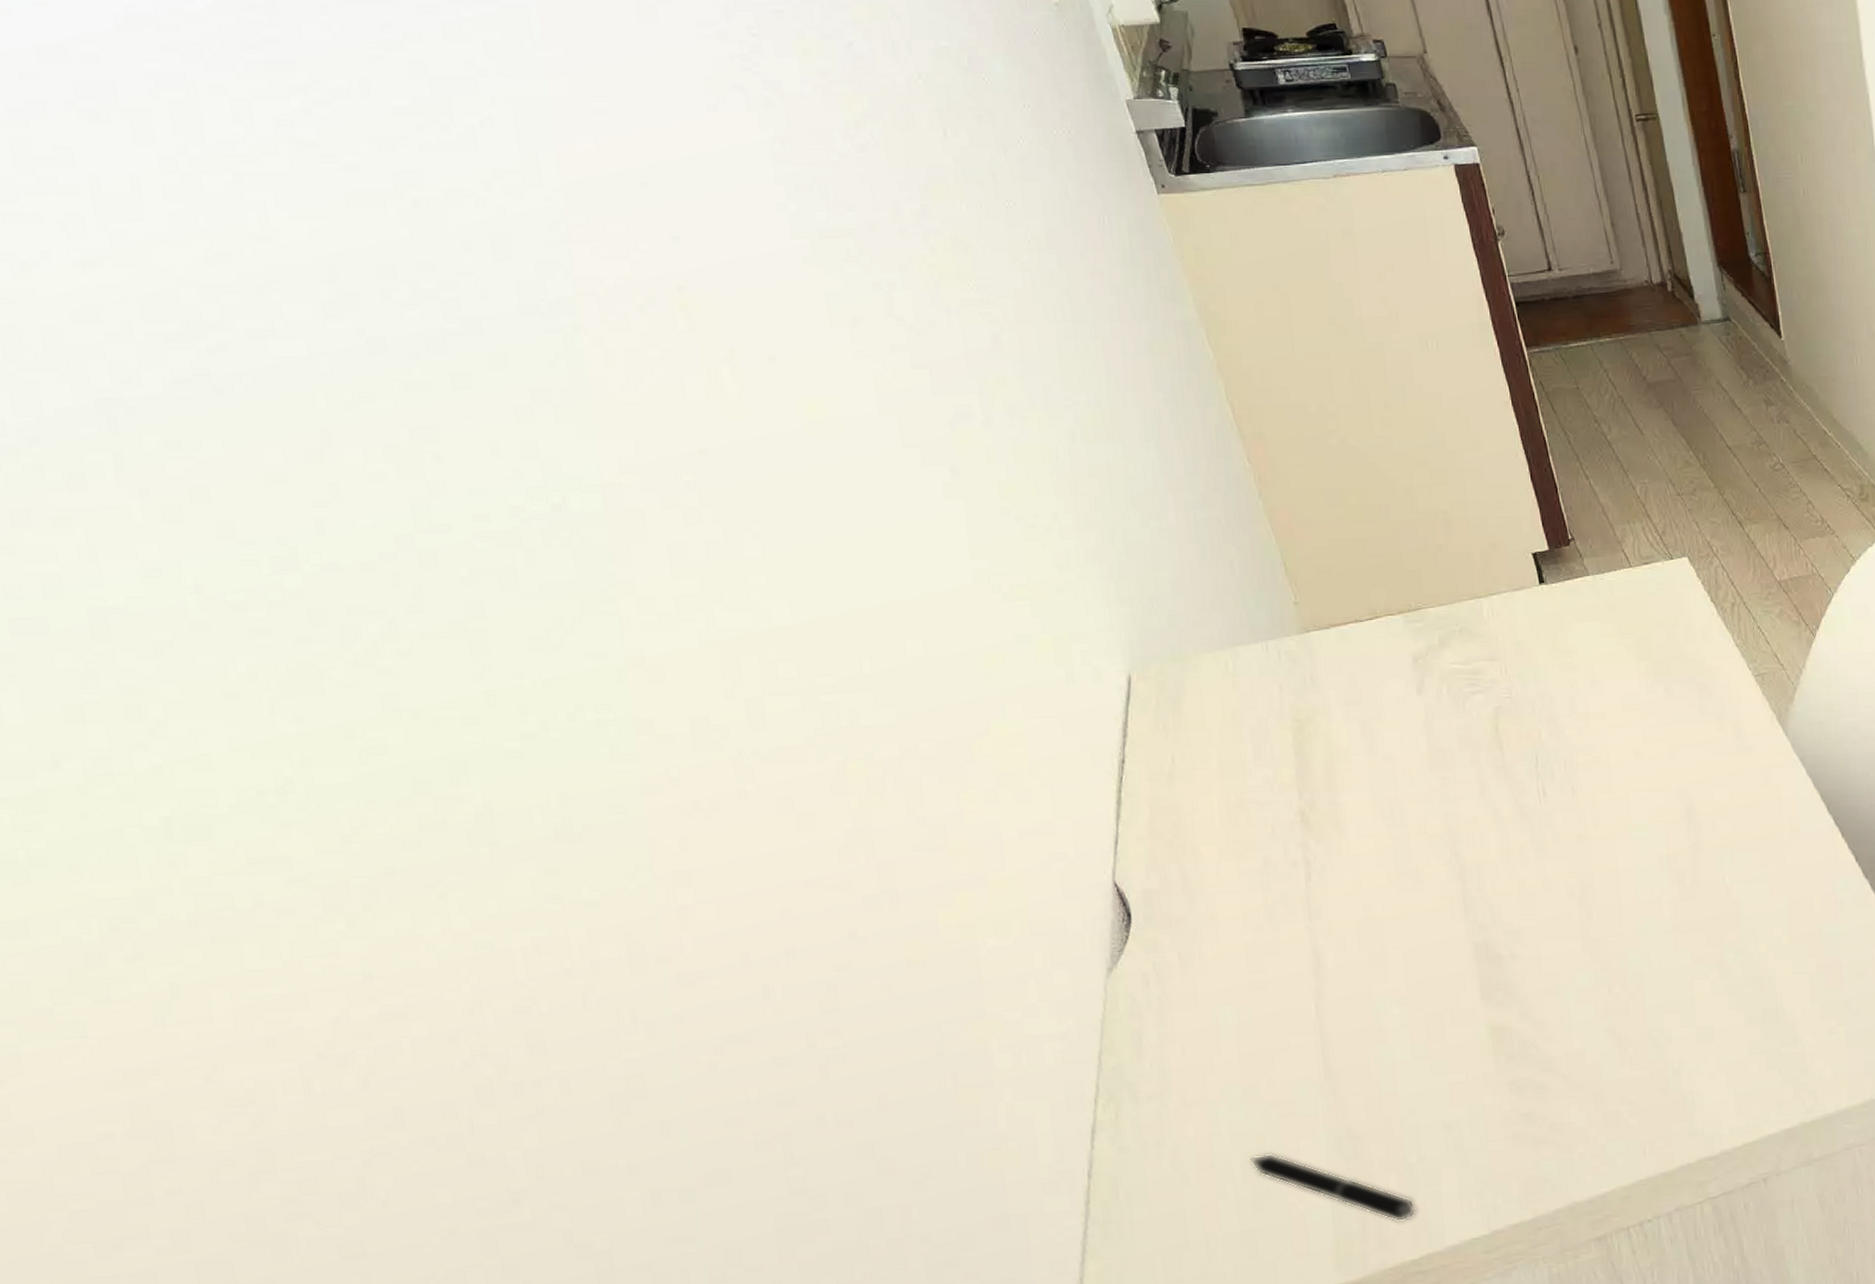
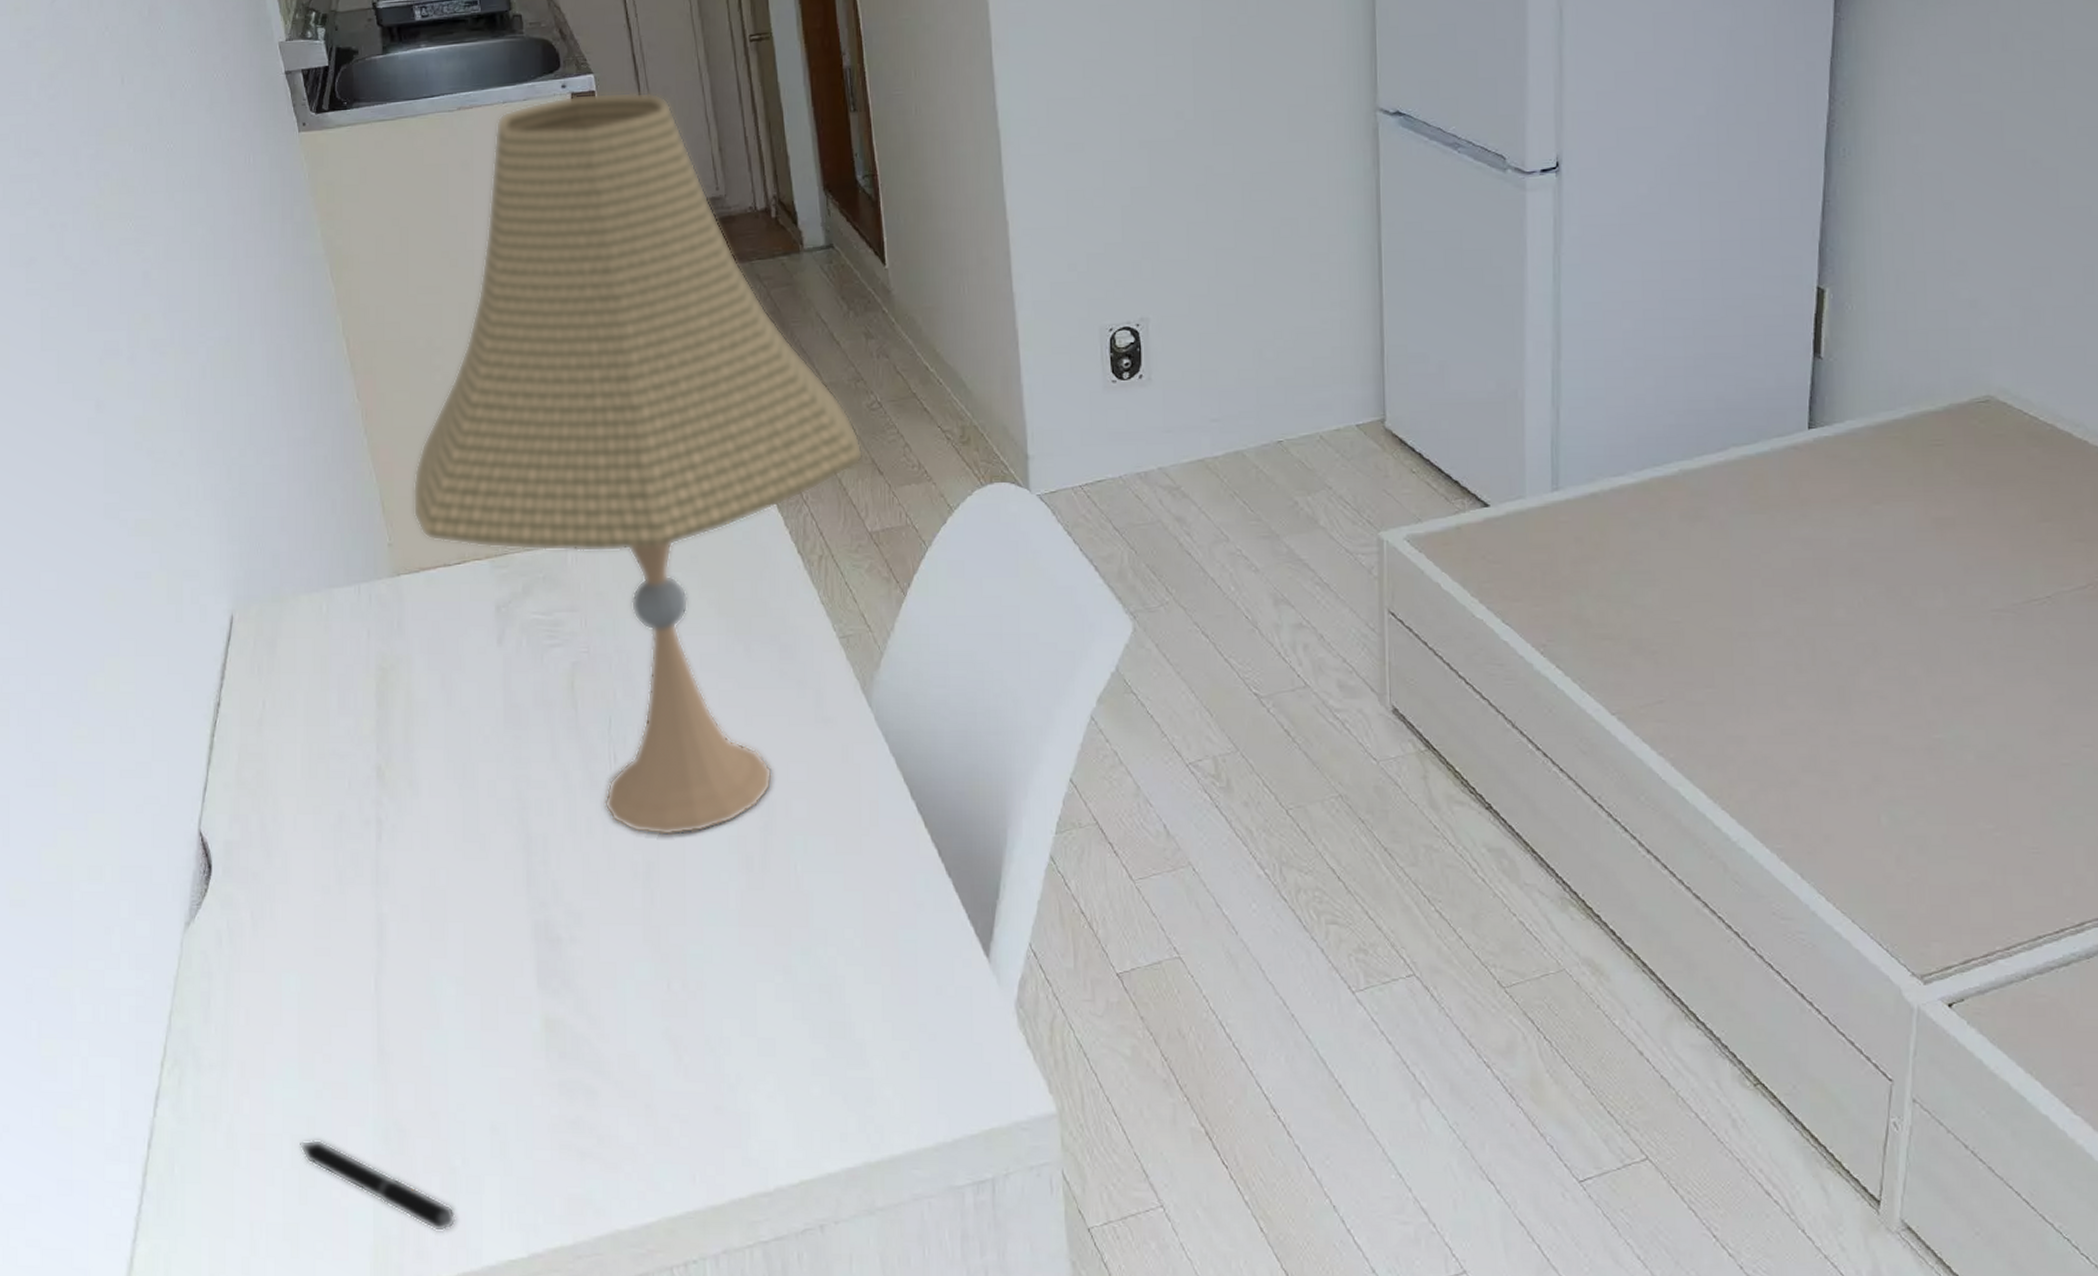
desk lamp: none [1315,165,1769,859] -> present [413,91,864,836]

